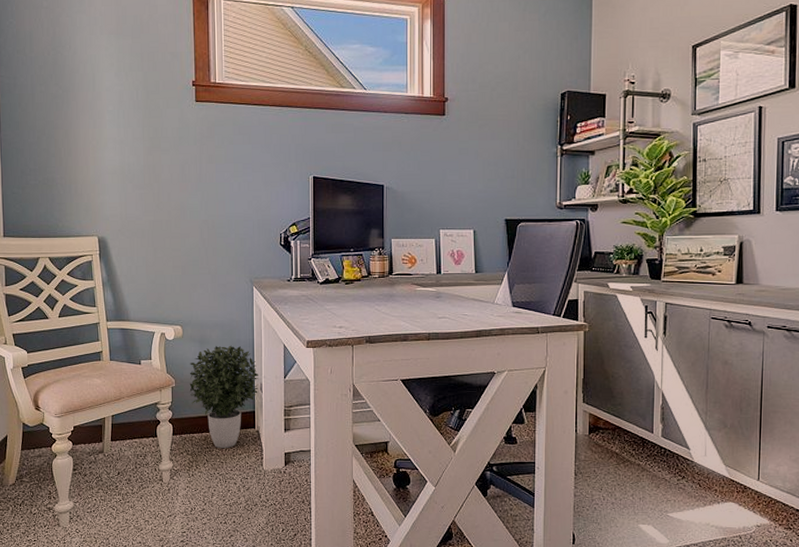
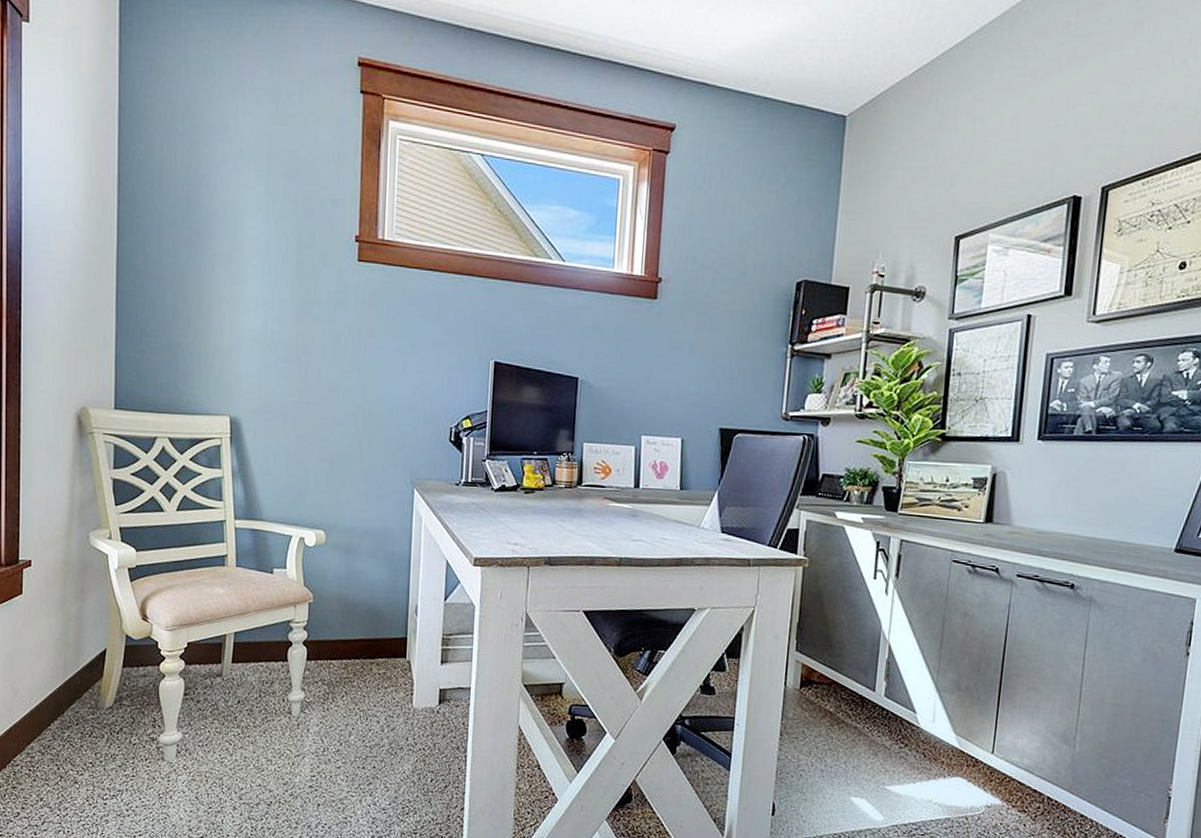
potted plant: present [189,345,259,449] -> none [330,557,415,680]

